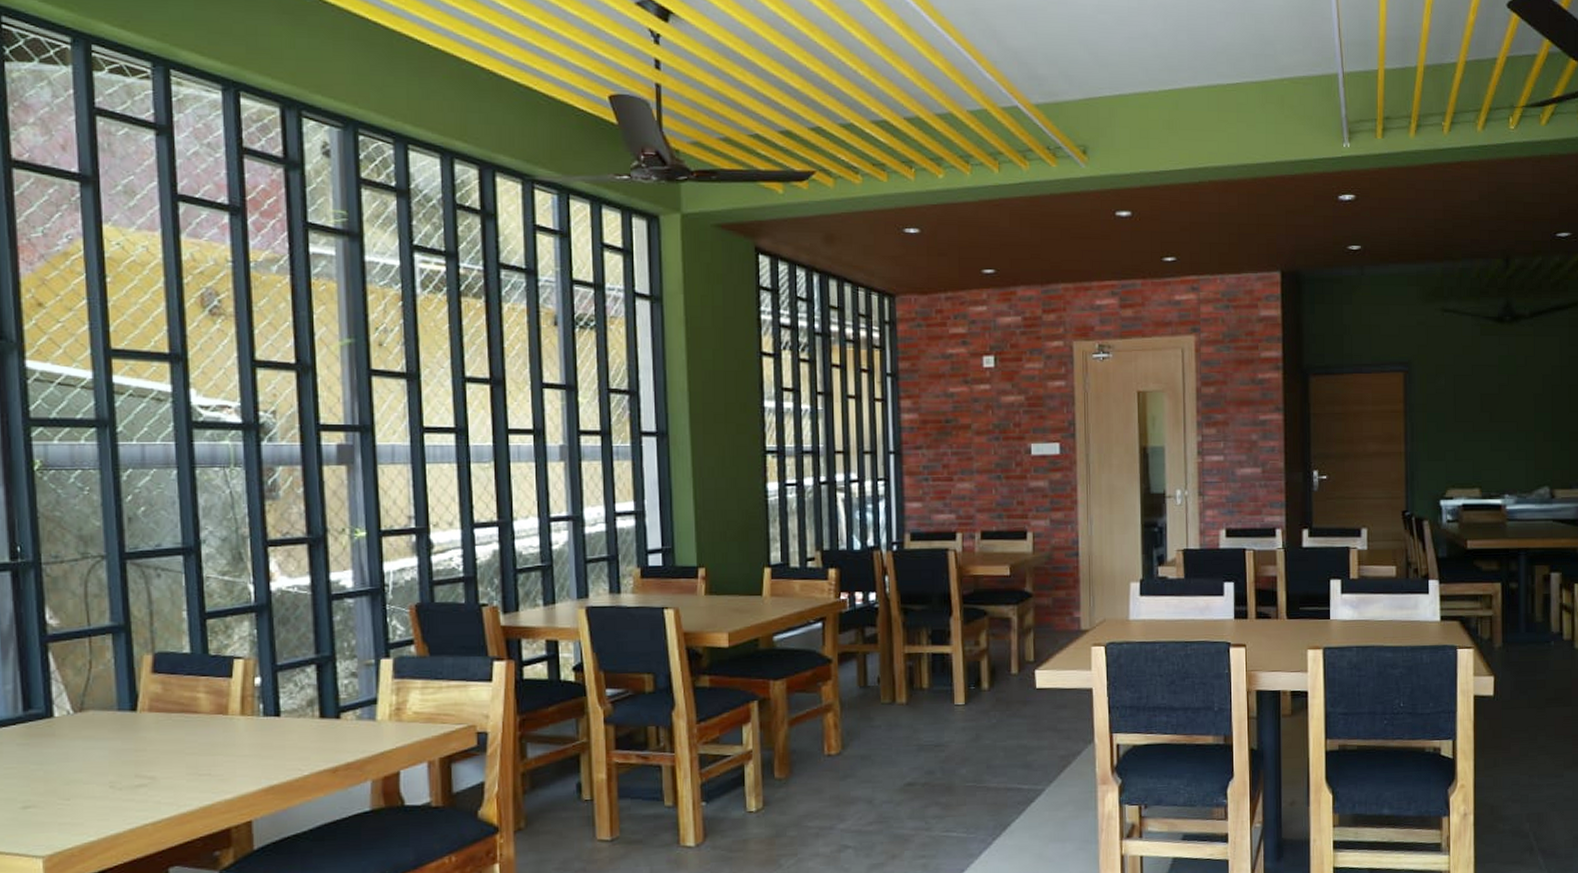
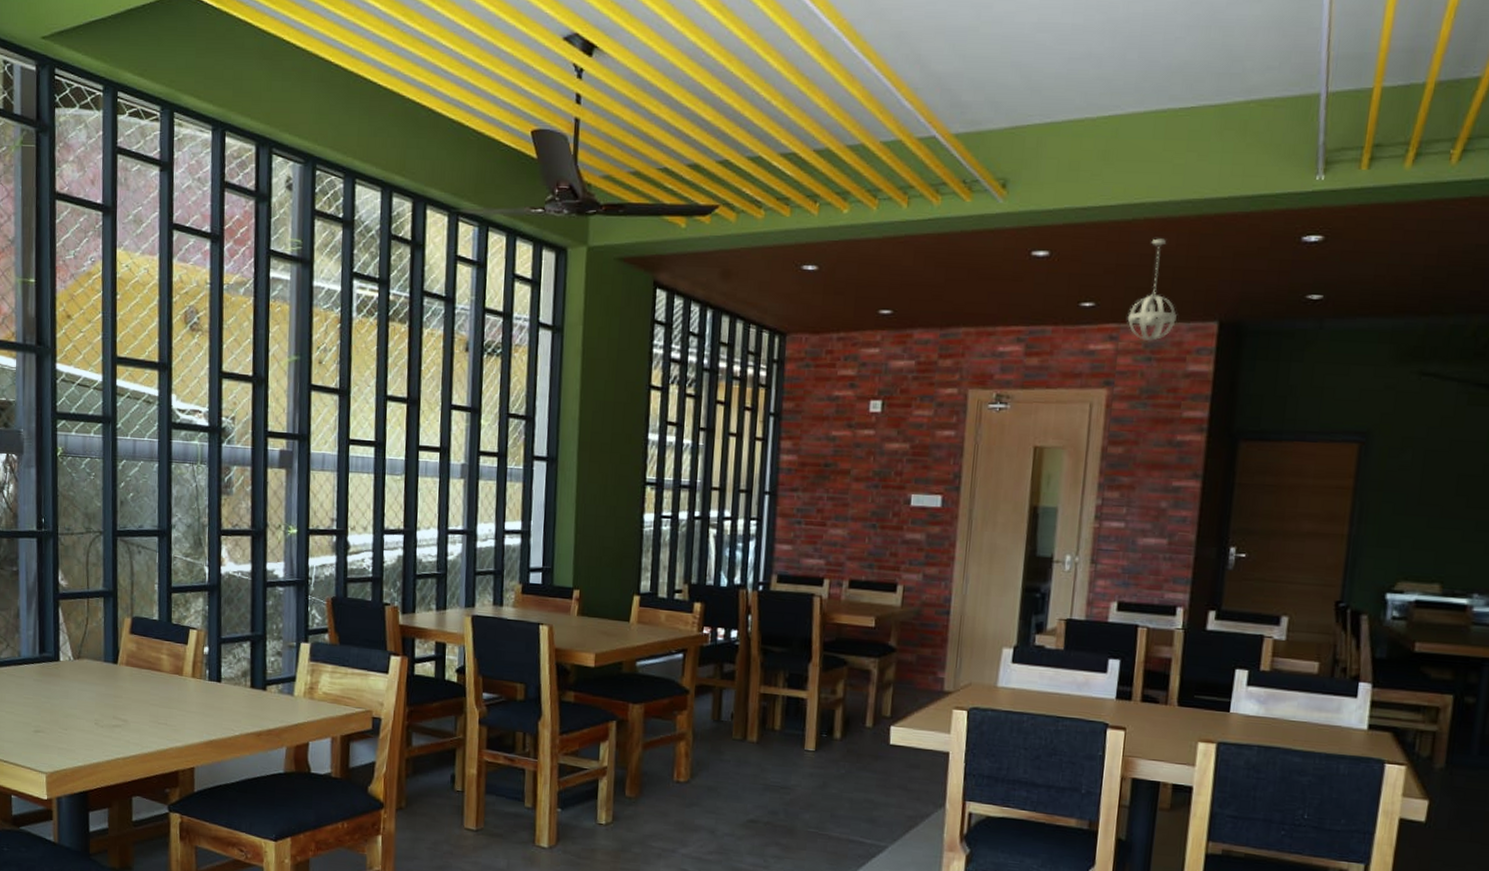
pendant light: none [1205,199,1247,292] -> present [1127,238,1178,342]

